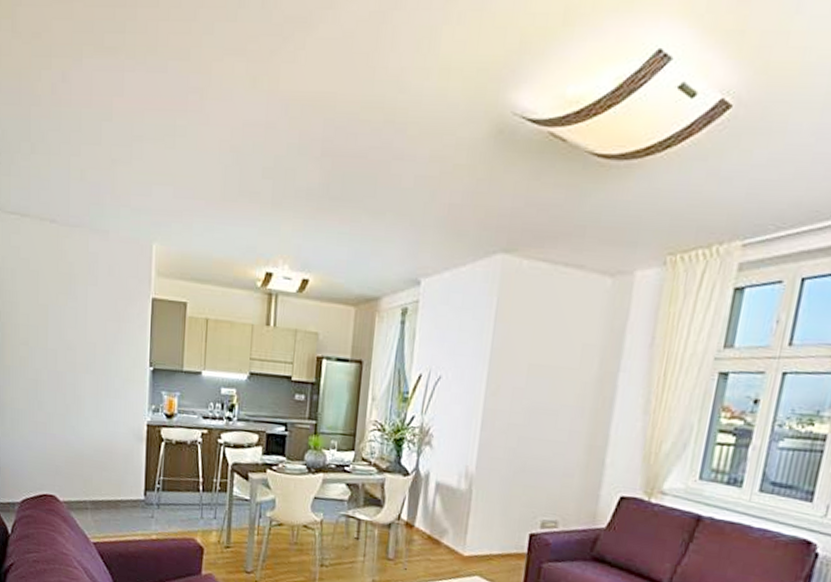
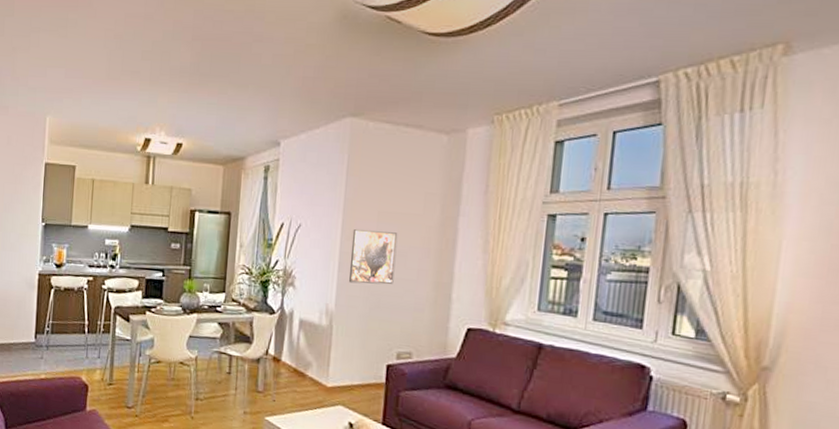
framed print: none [493,383,550,446] -> present [349,229,398,285]

